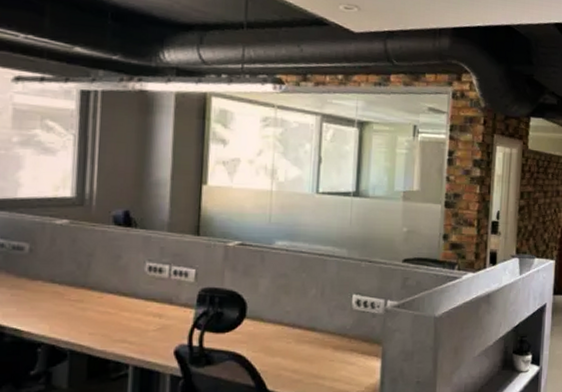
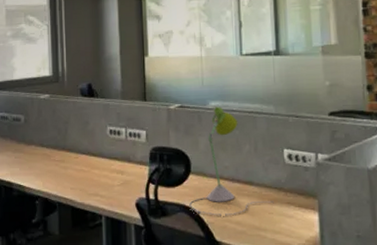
desk lamp: none [240,245,336,364] -> present [189,105,274,216]

